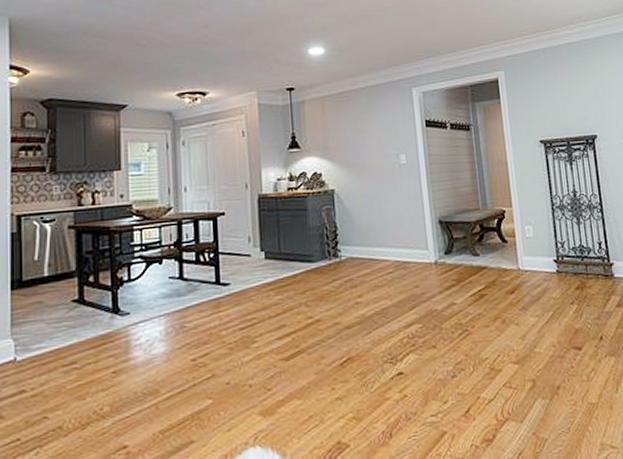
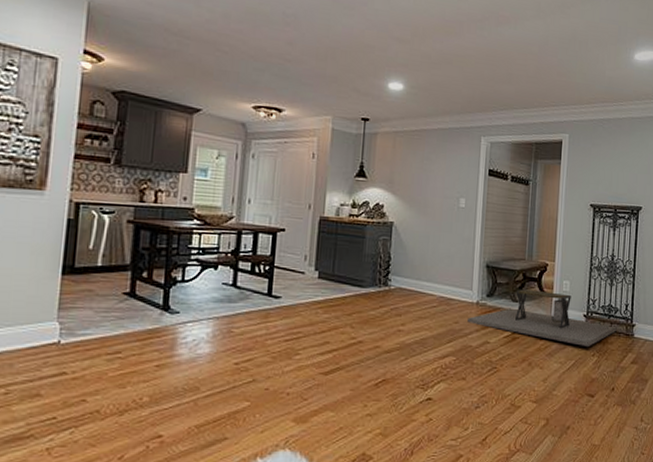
desk: none [428,240,594,295] -> present [467,289,617,348]

